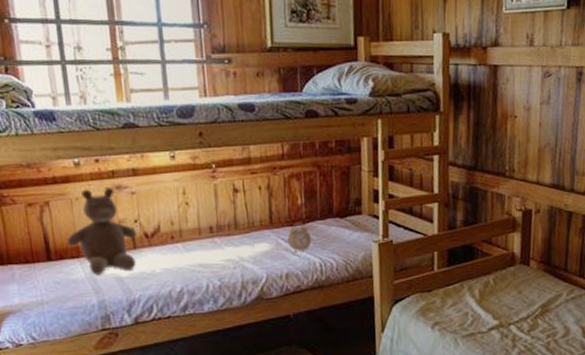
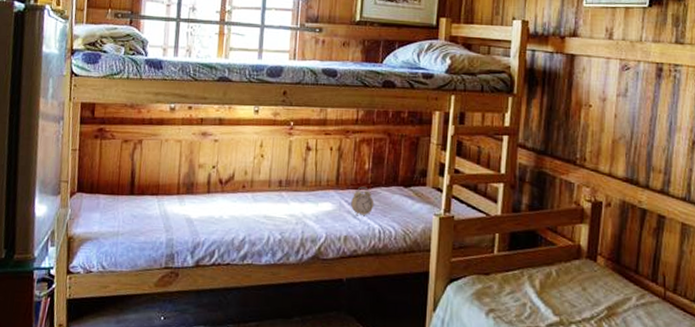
teddy bear: present [66,188,137,275] -> none [150,132,213,214]

